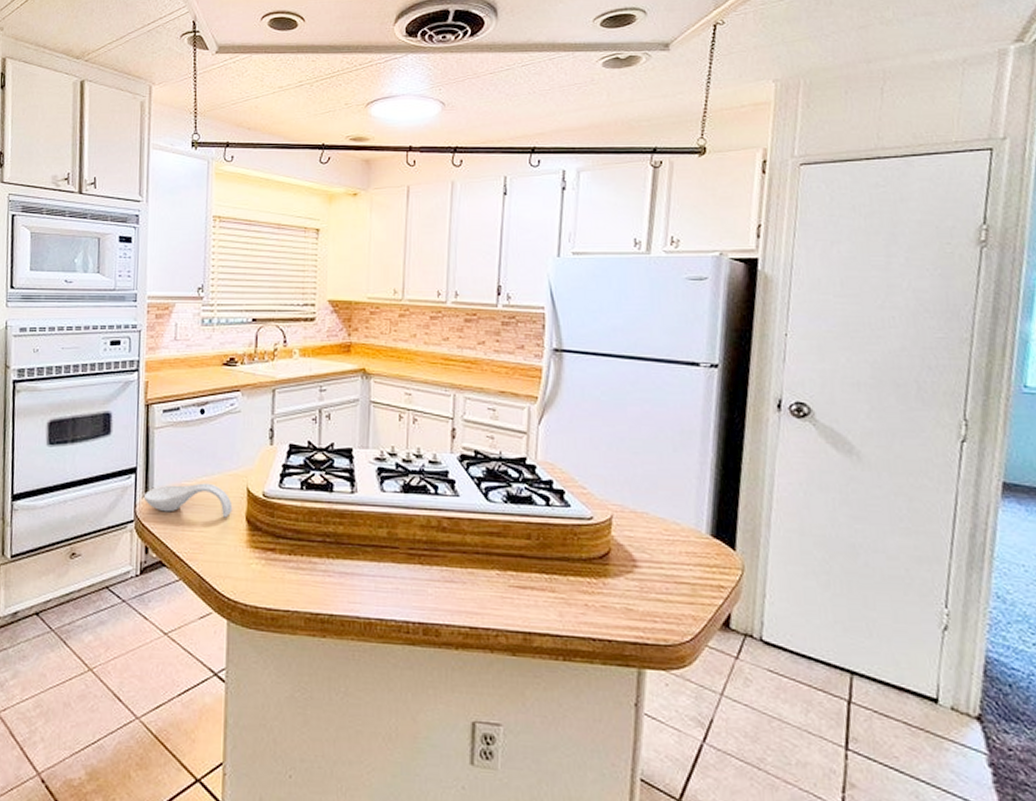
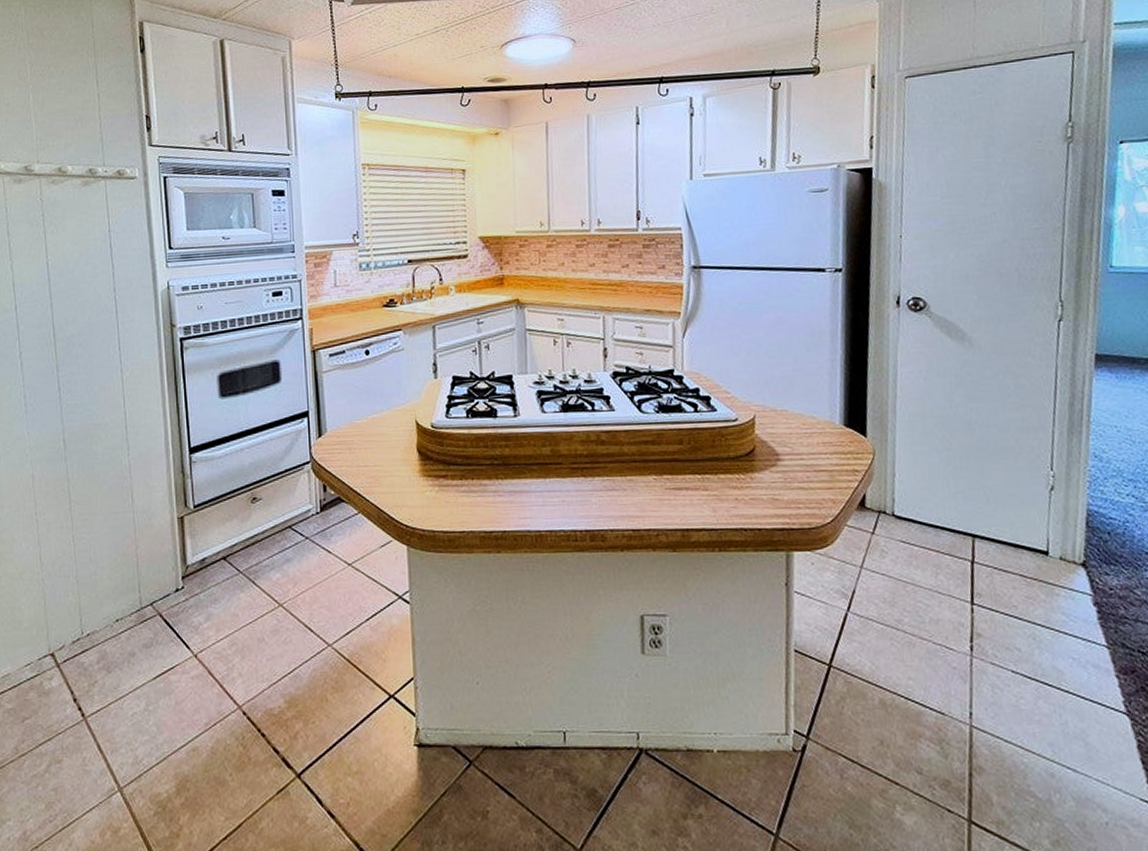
spoon rest: present [143,483,233,518] -> none [317,419,404,451]

